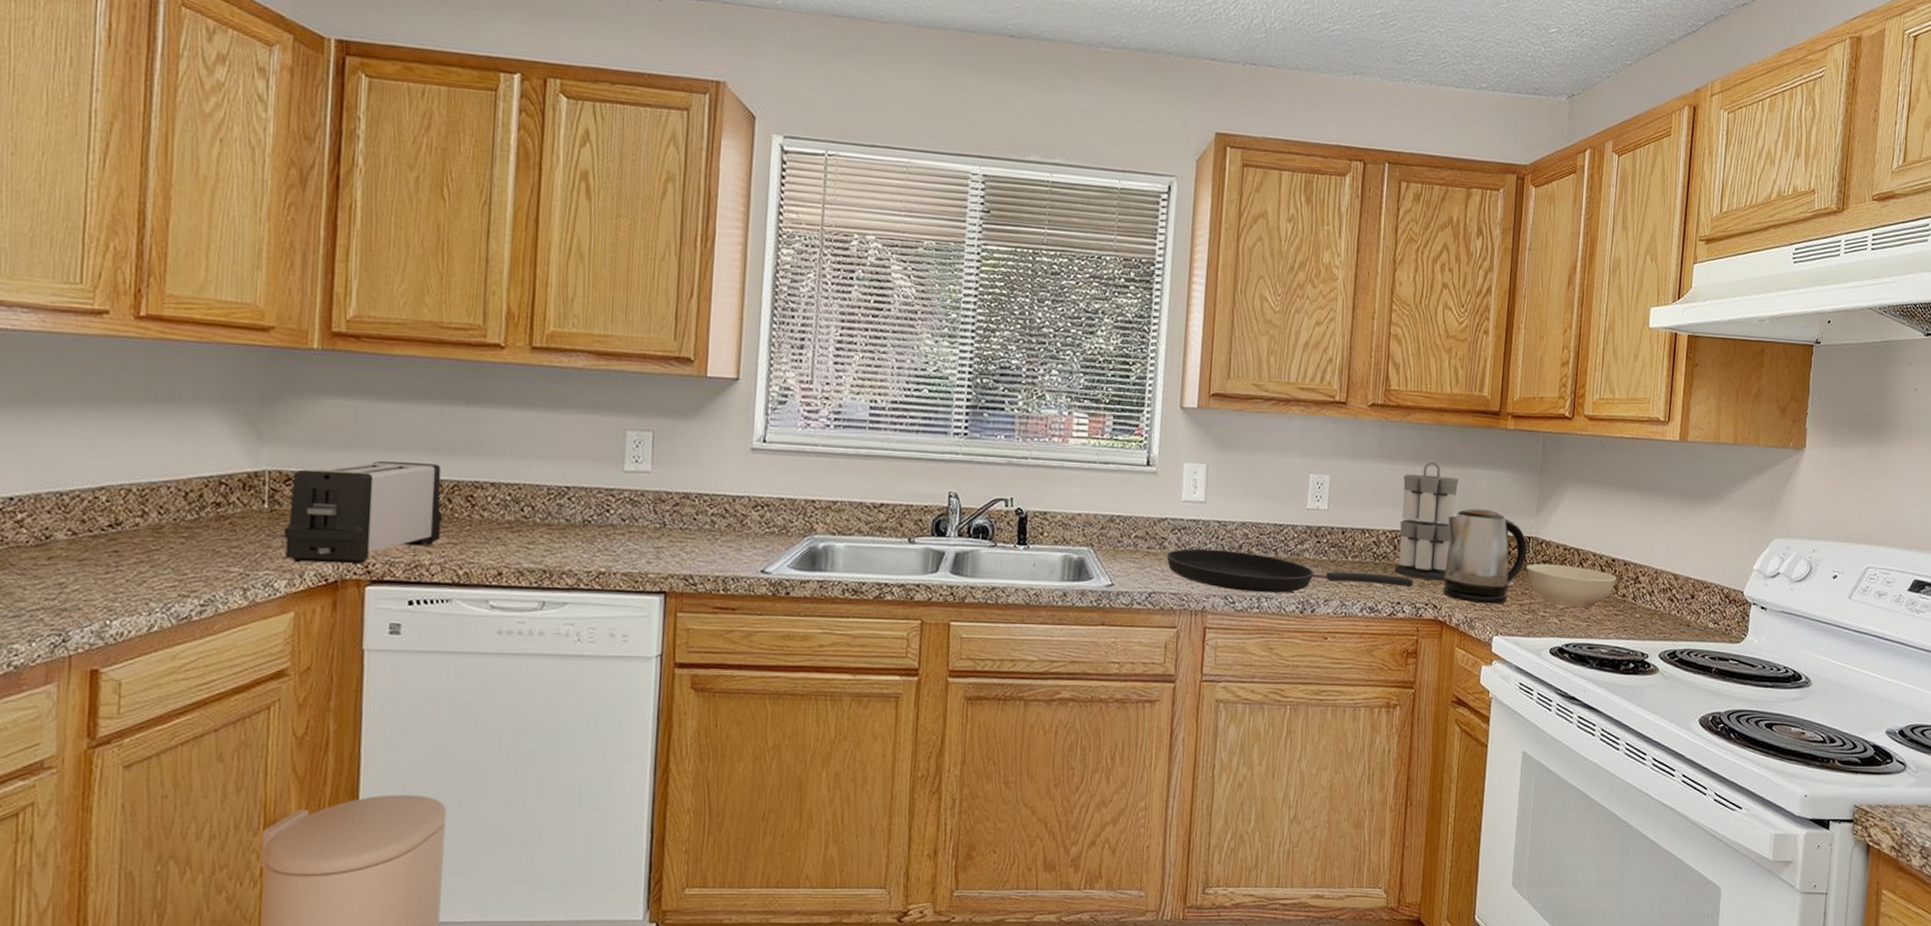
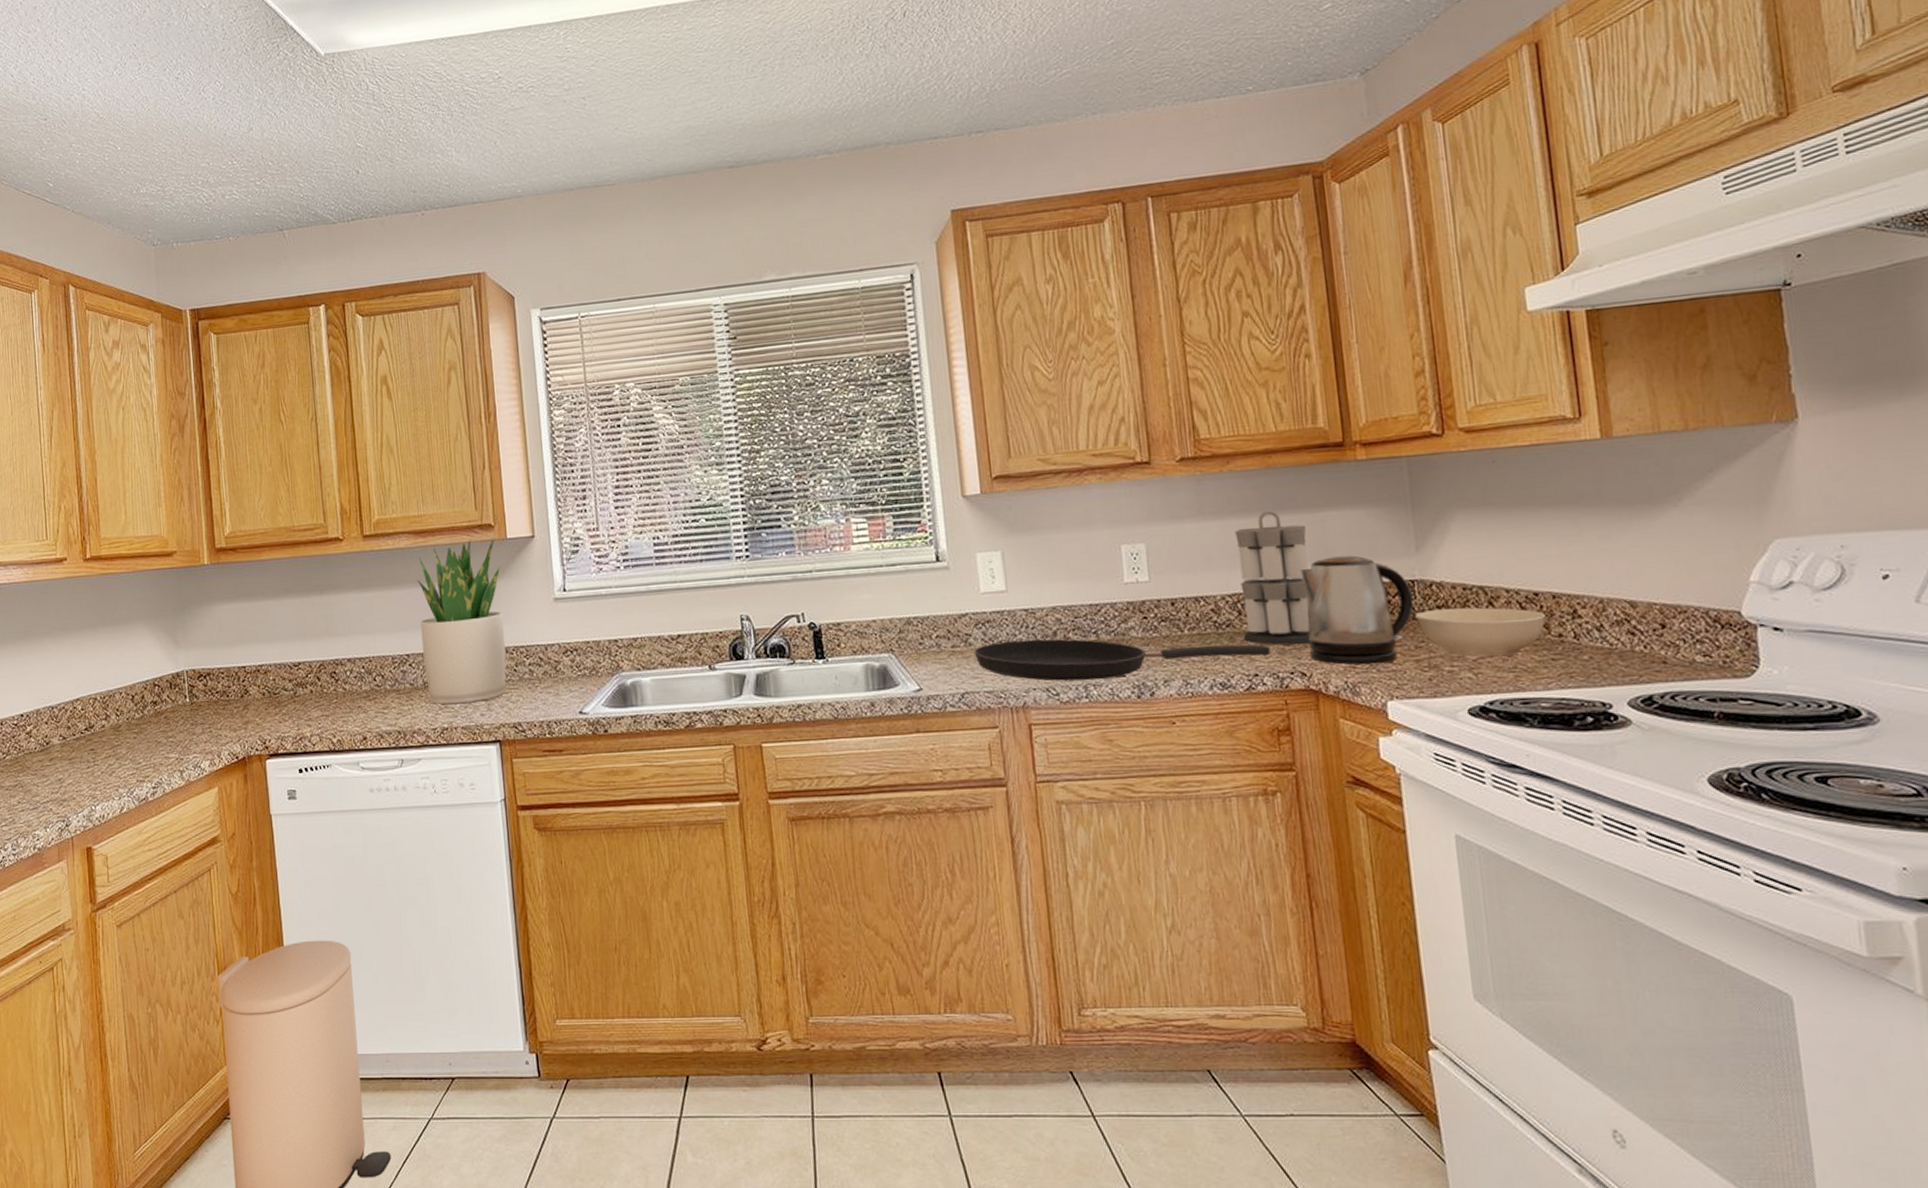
toaster: present [284,461,442,565] -> none [203,648,315,745]
planter: none [586,370,695,549] -> present [417,538,507,705]

